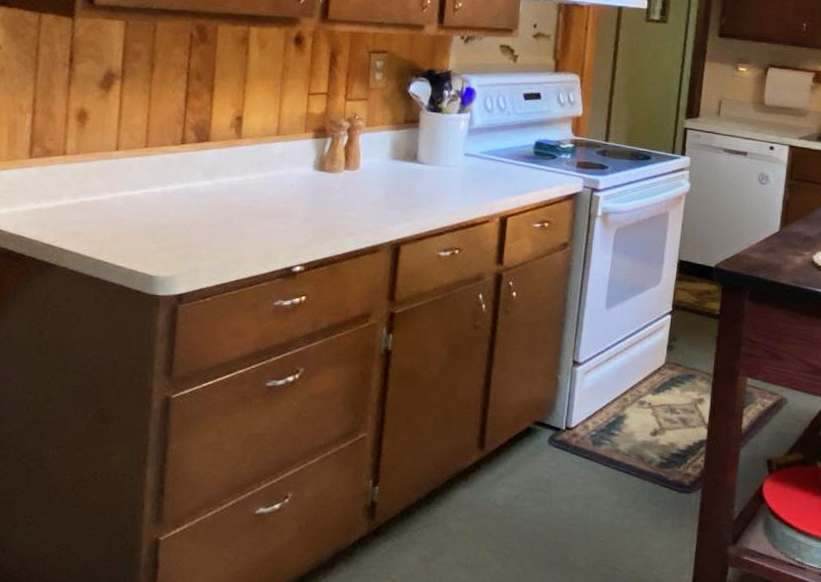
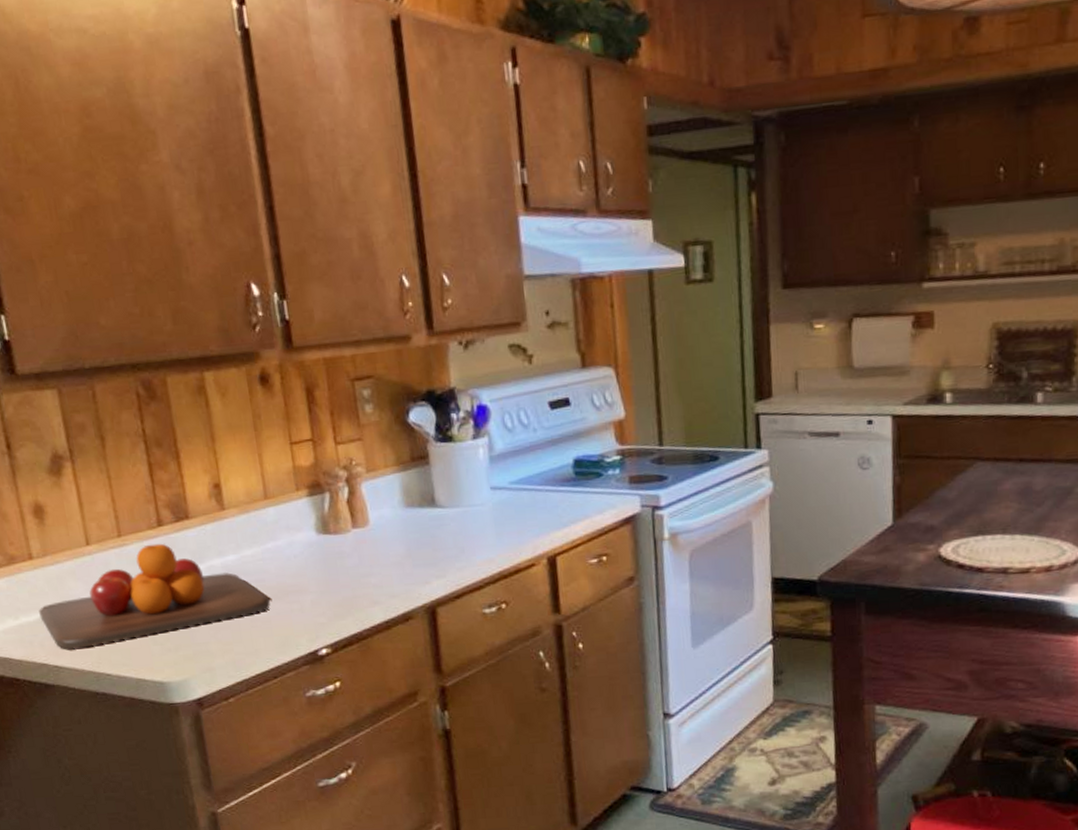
chopping board: none [59,157,261,236] -> present [38,543,270,649]

